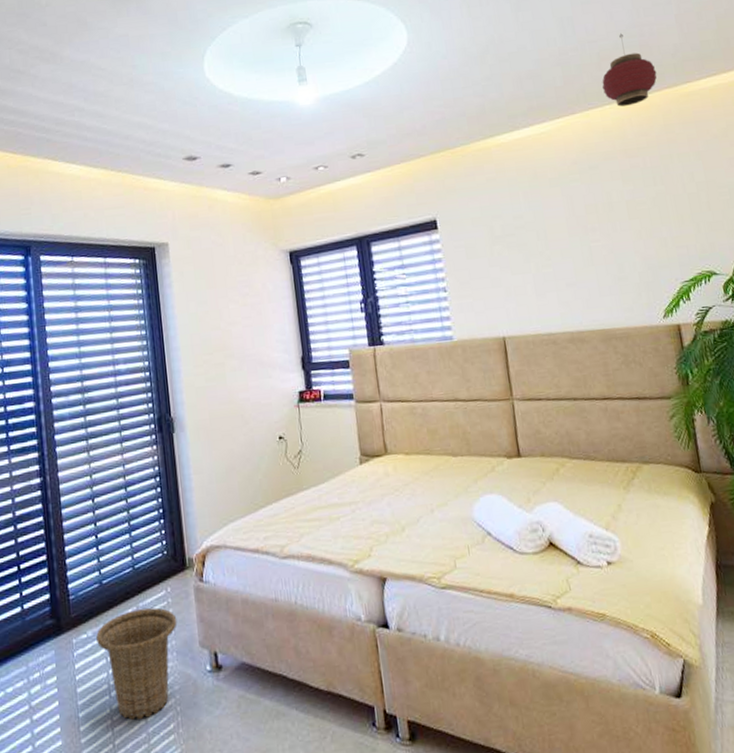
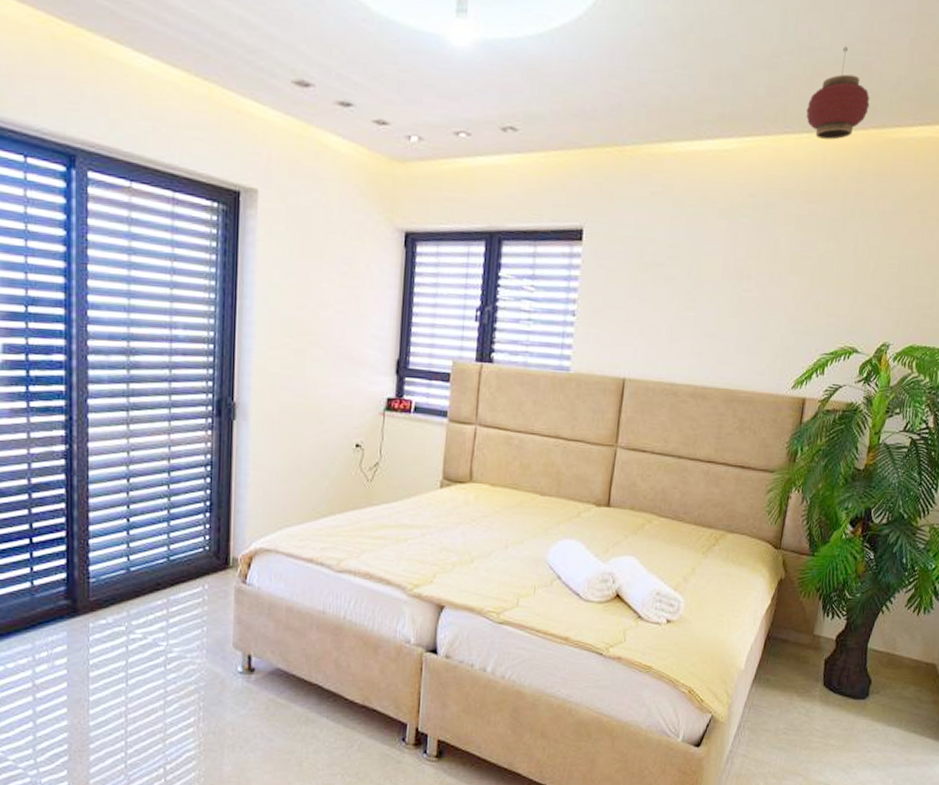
basket: present [96,607,178,720] -> none [117,602,212,709]

